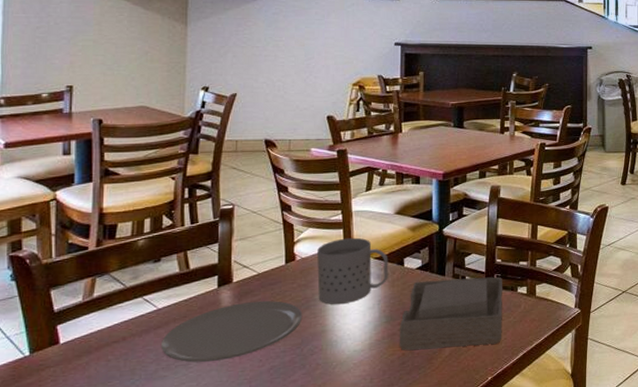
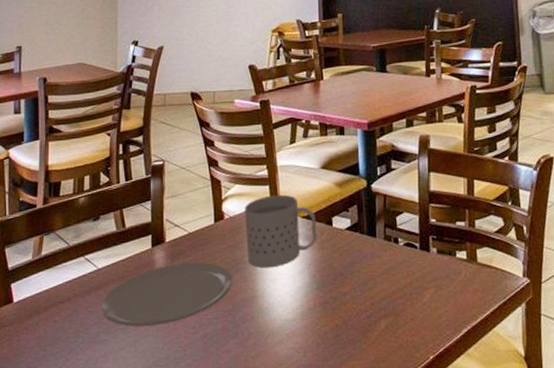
napkin holder: present [399,277,503,351] -> none [331,239,443,322]

